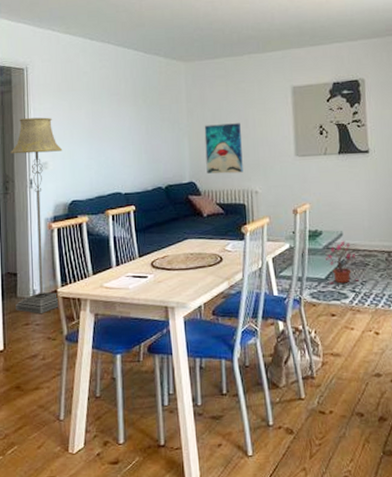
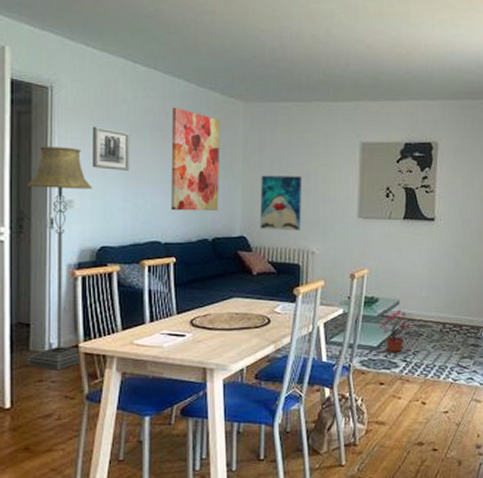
wall art: none [61,97,92,133] -> present [93,126,130,171]
wall art: none [125,73,169,164] -> present [170,107,220,211]

